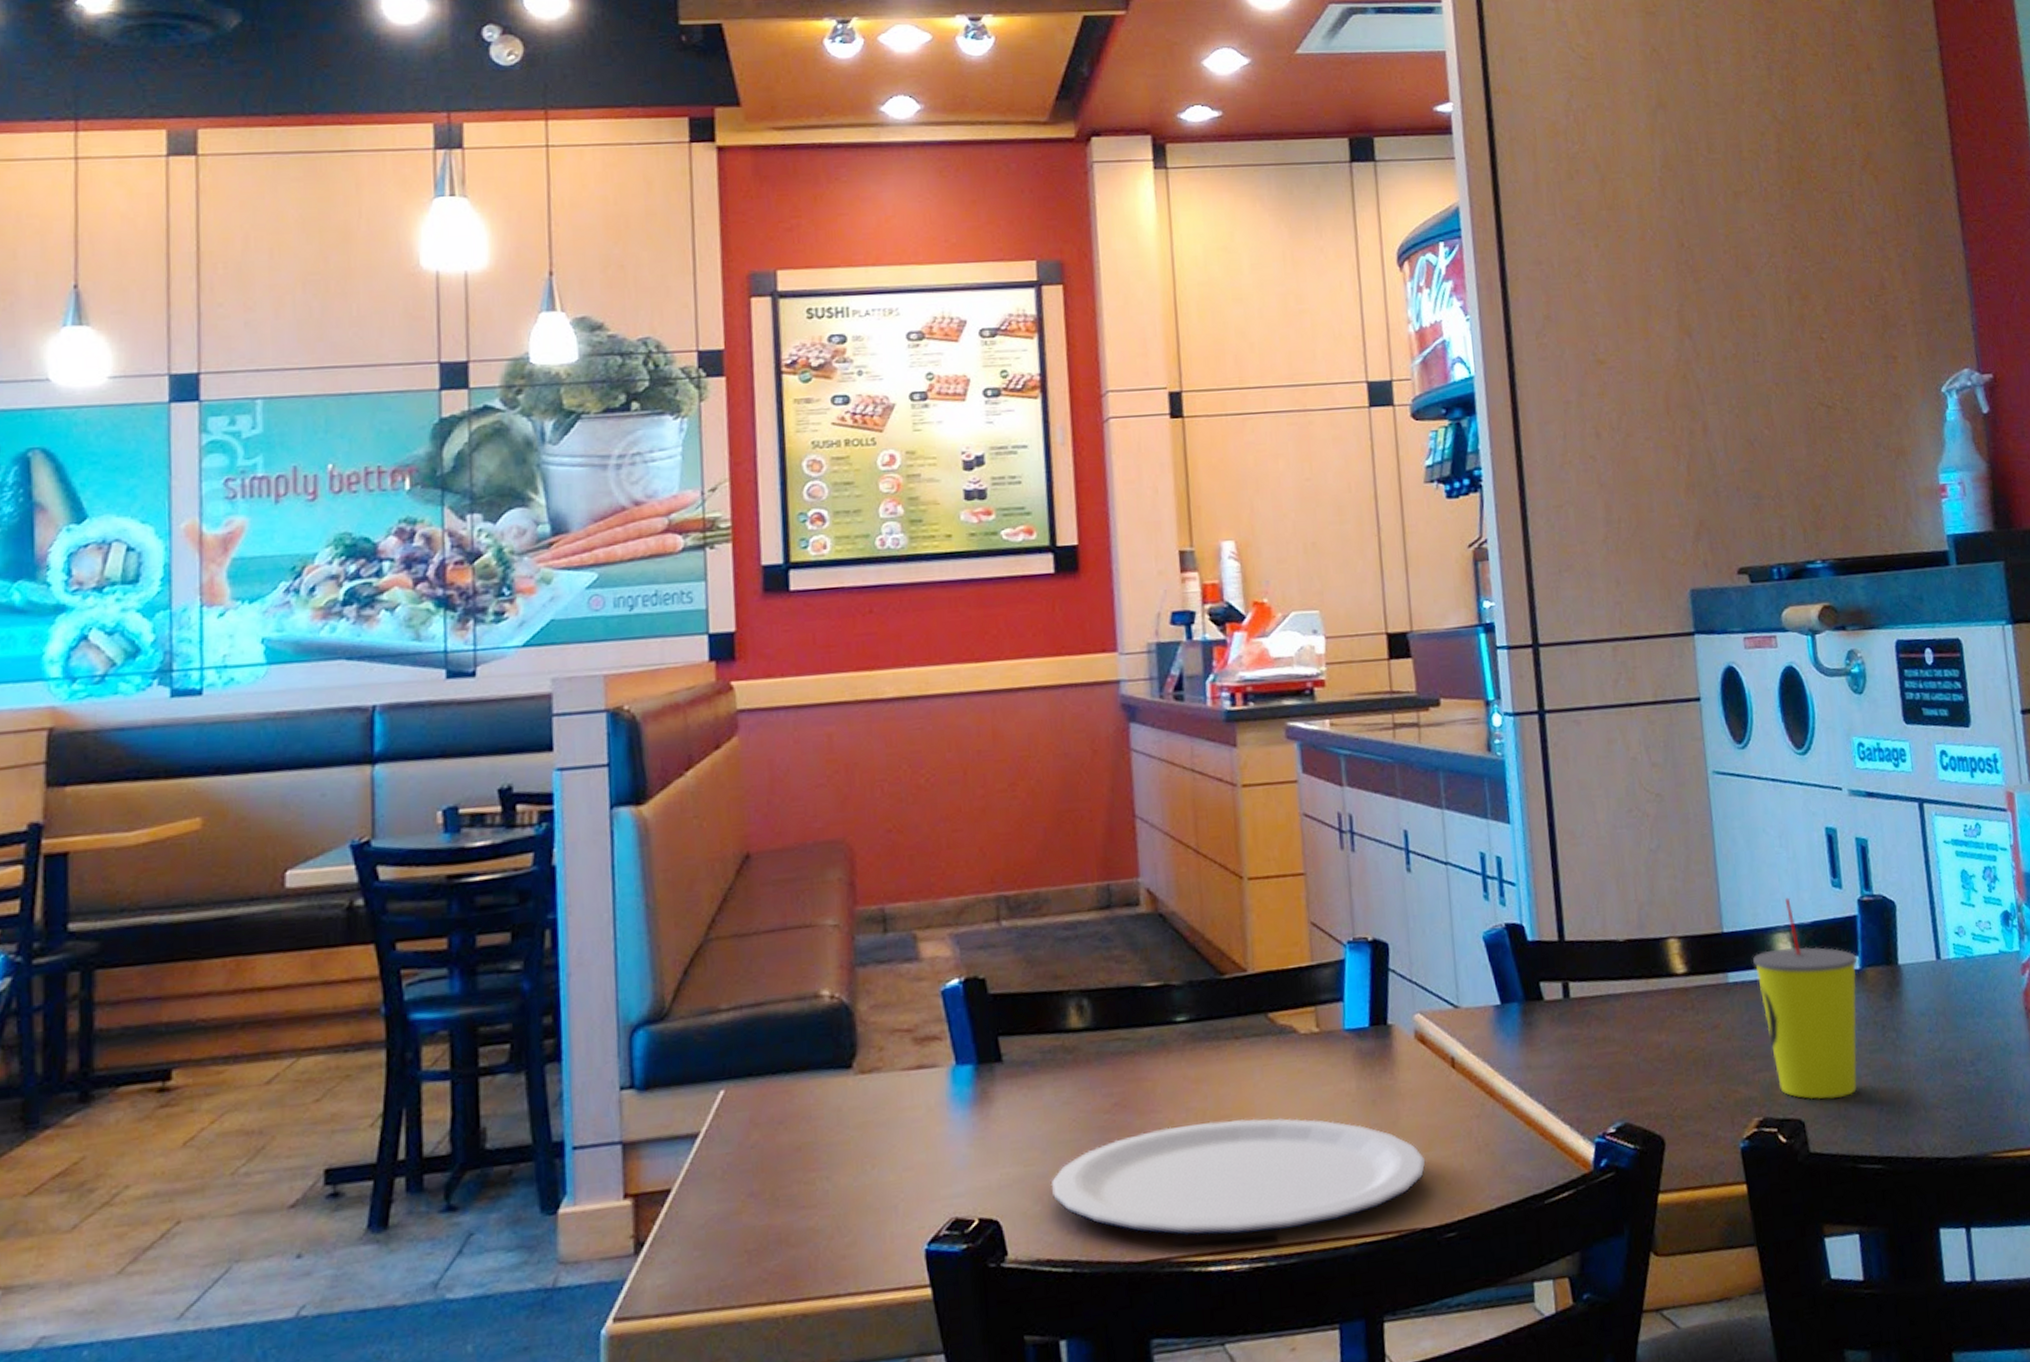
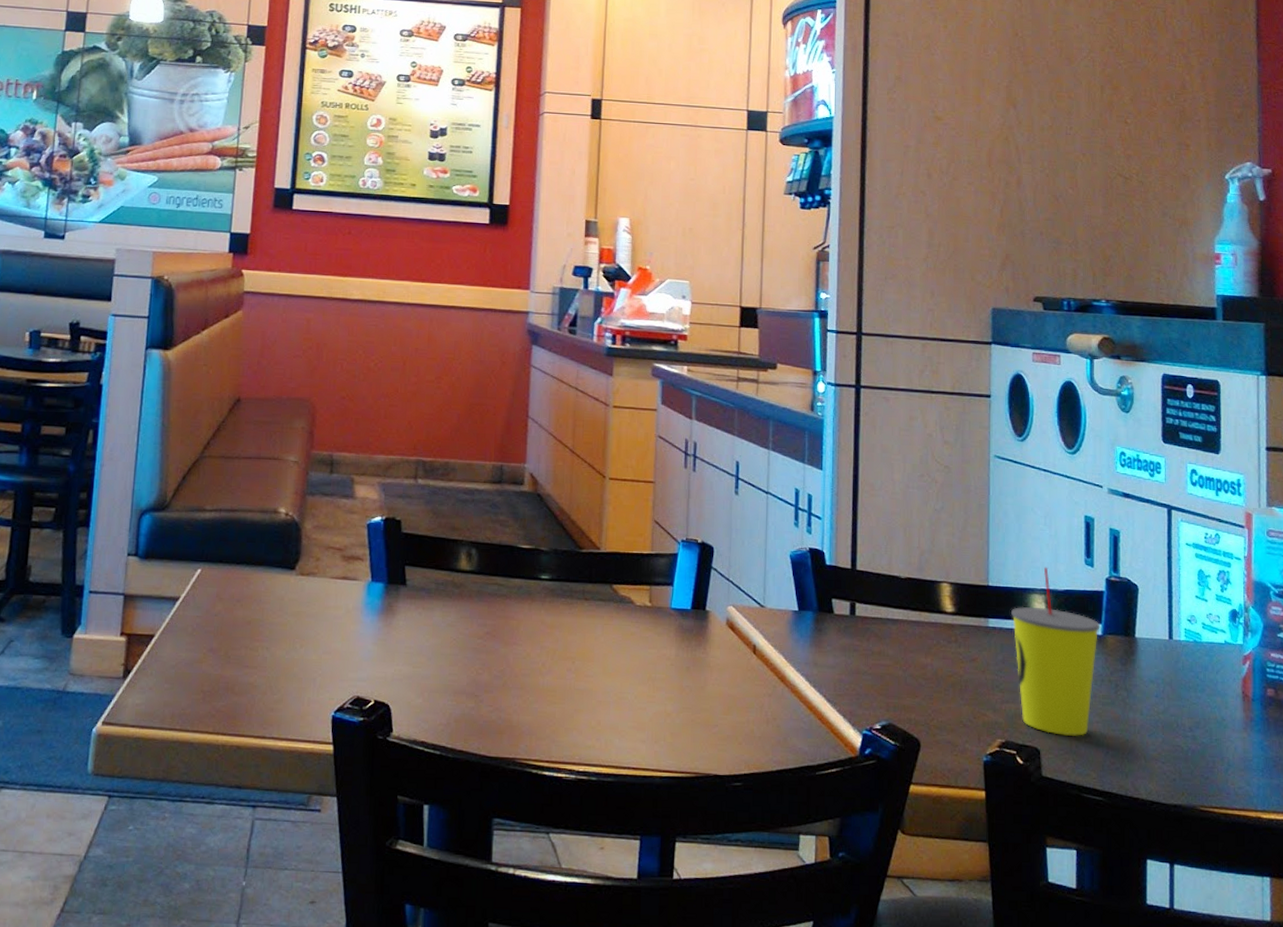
plate: present [1050,1117,1426,1236] -> none [431,658,724,755]

